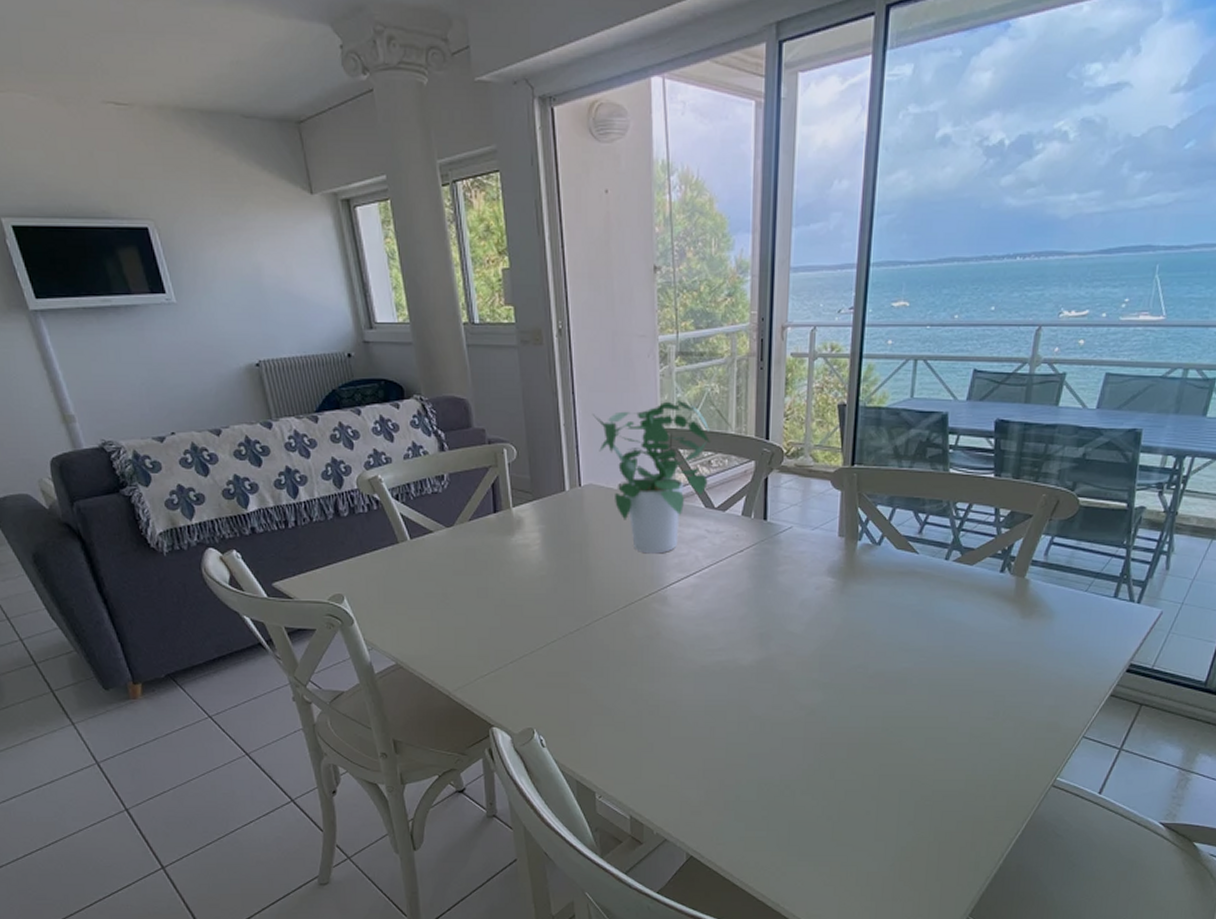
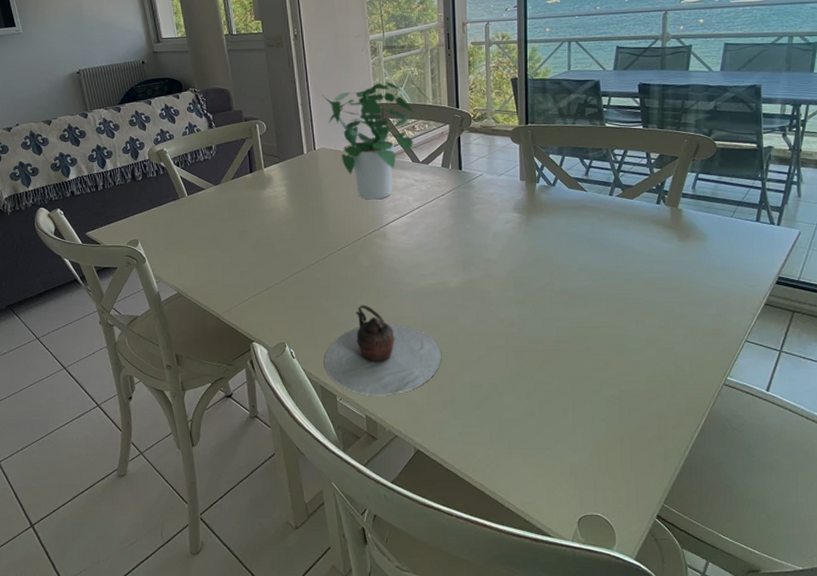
teapot: none [582,684,726,794] -> present [324,305,441,396]

